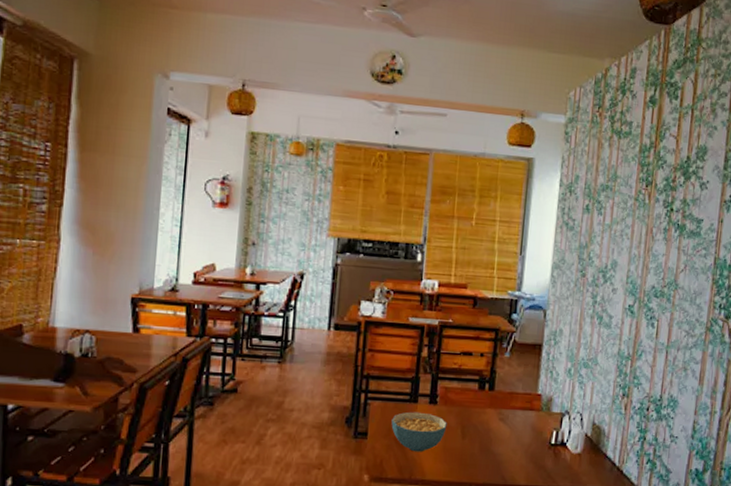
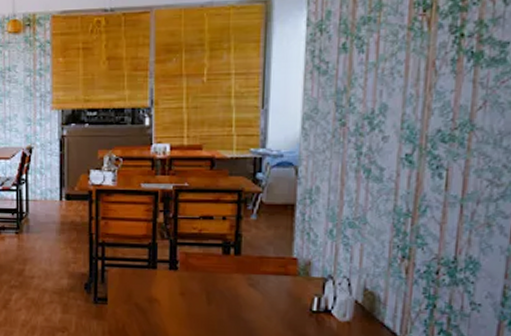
cereal bowl: present [391,412,447,452] -> none [131,278,190,318]

